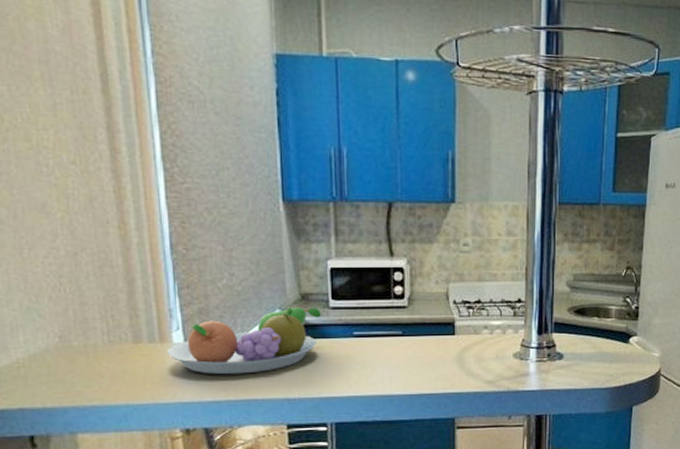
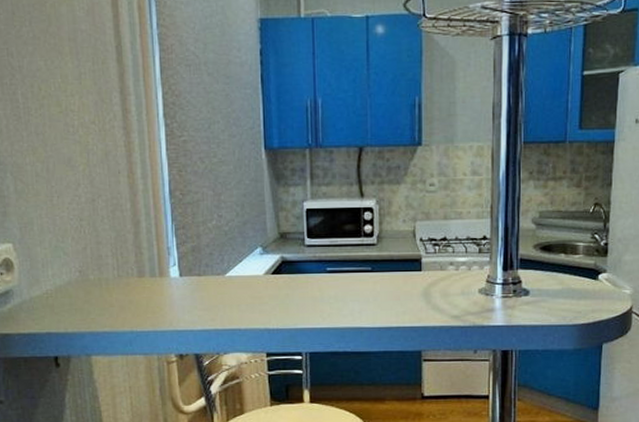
fruit bowl: present [167,306,321,375] -> none [166,244,297,306]

